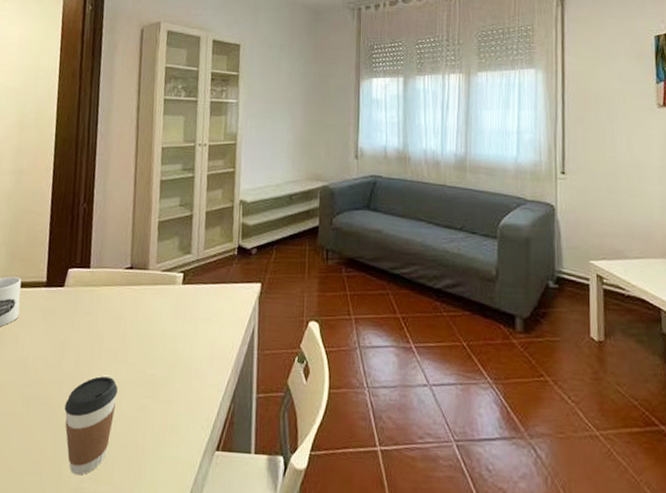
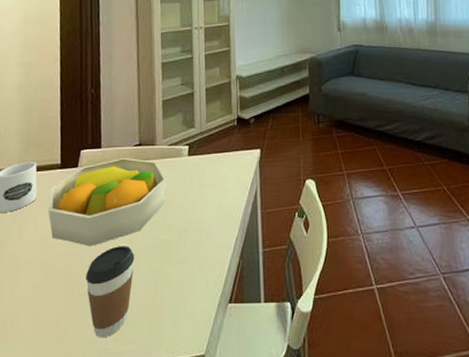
fruit bowl: none [30,280,158,374] -> present [48,157,167,247]

